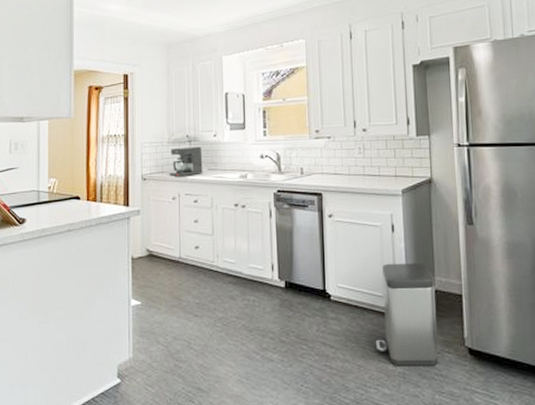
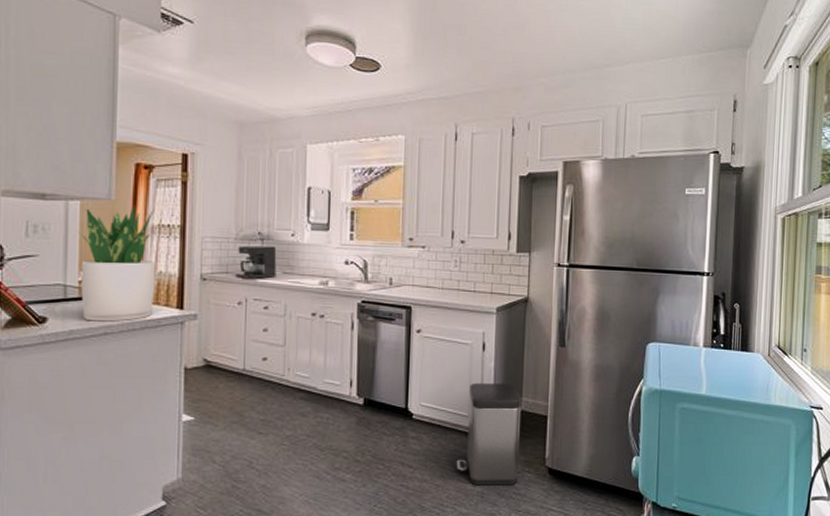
planter: none [48,121,106,220] -> present [79,205,156,322]

